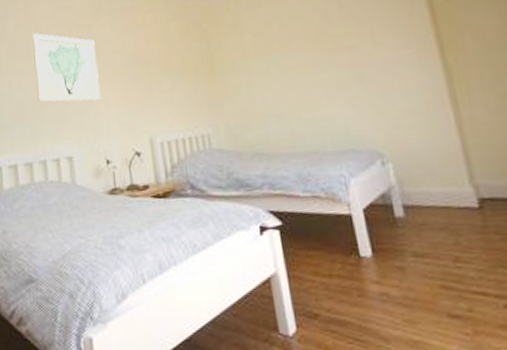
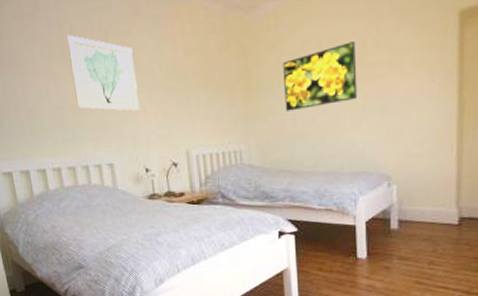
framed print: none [245,16,329,90] -> present [282,41,357,111]

